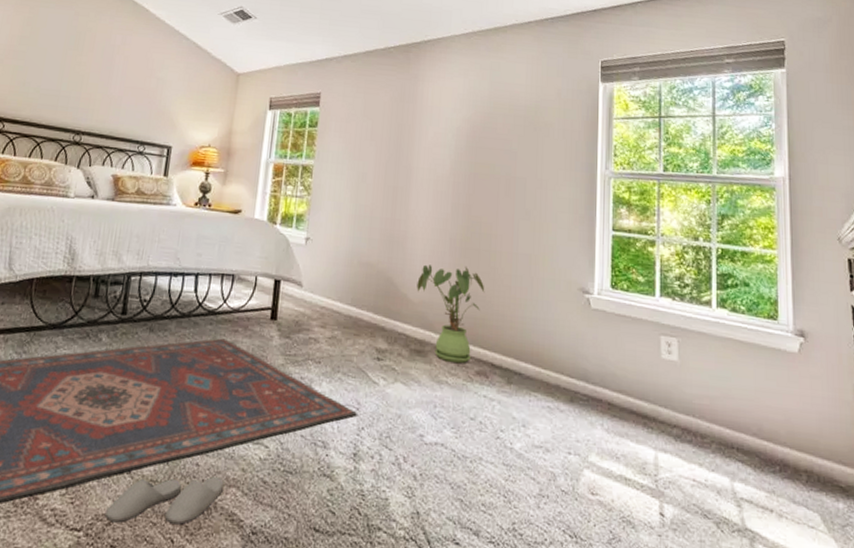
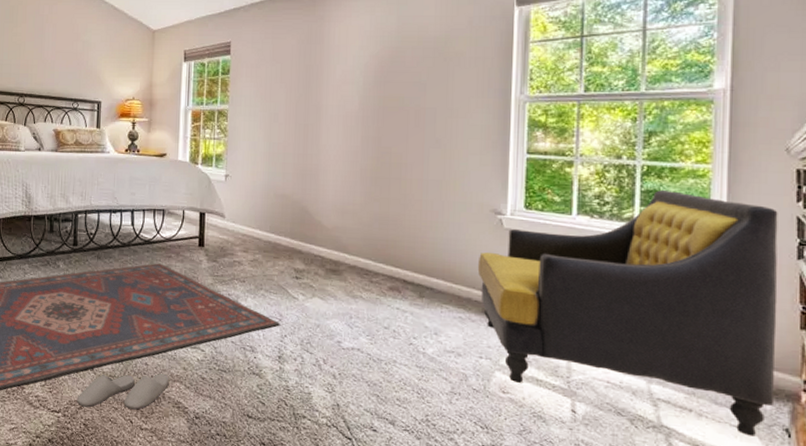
house plant: present [416,264,485,364] -> none [330,194,396,281]
armchair: none [566,274,845,539] -> present [477,190,778,437]

